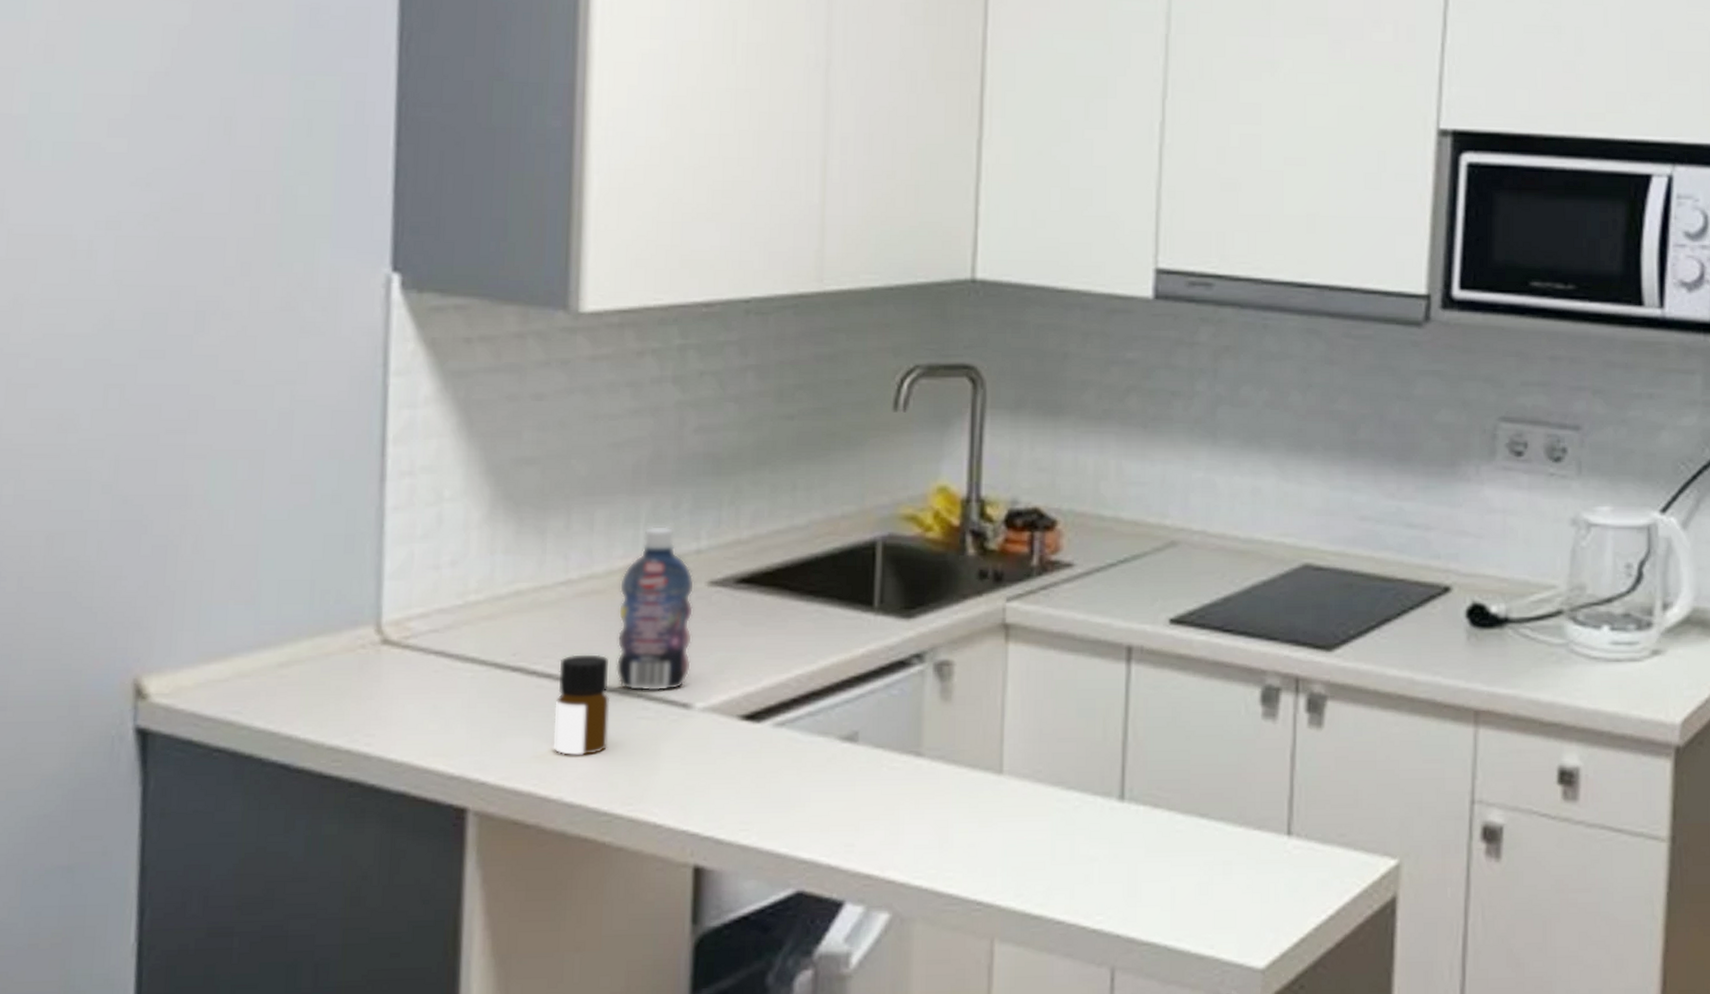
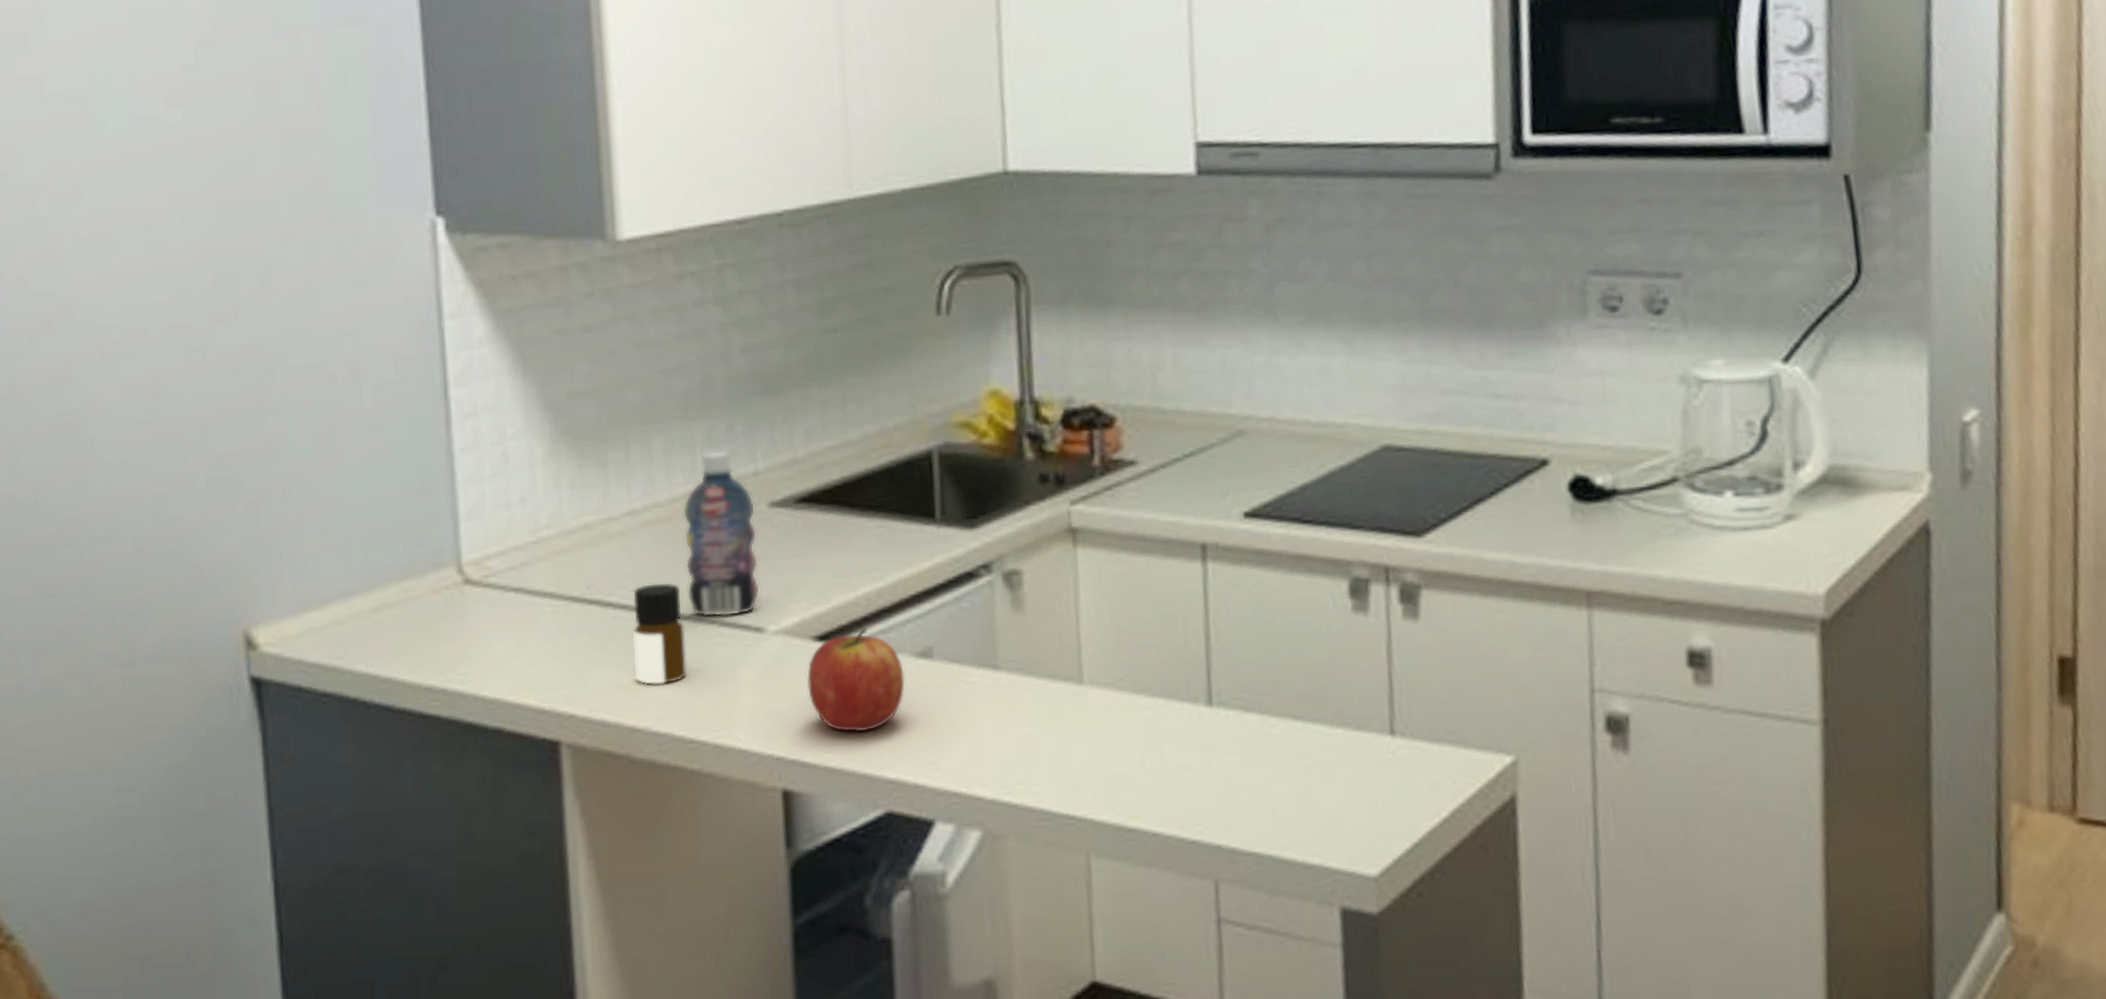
apple: none [730,708,828,812] -> present [807,627,905,733]

